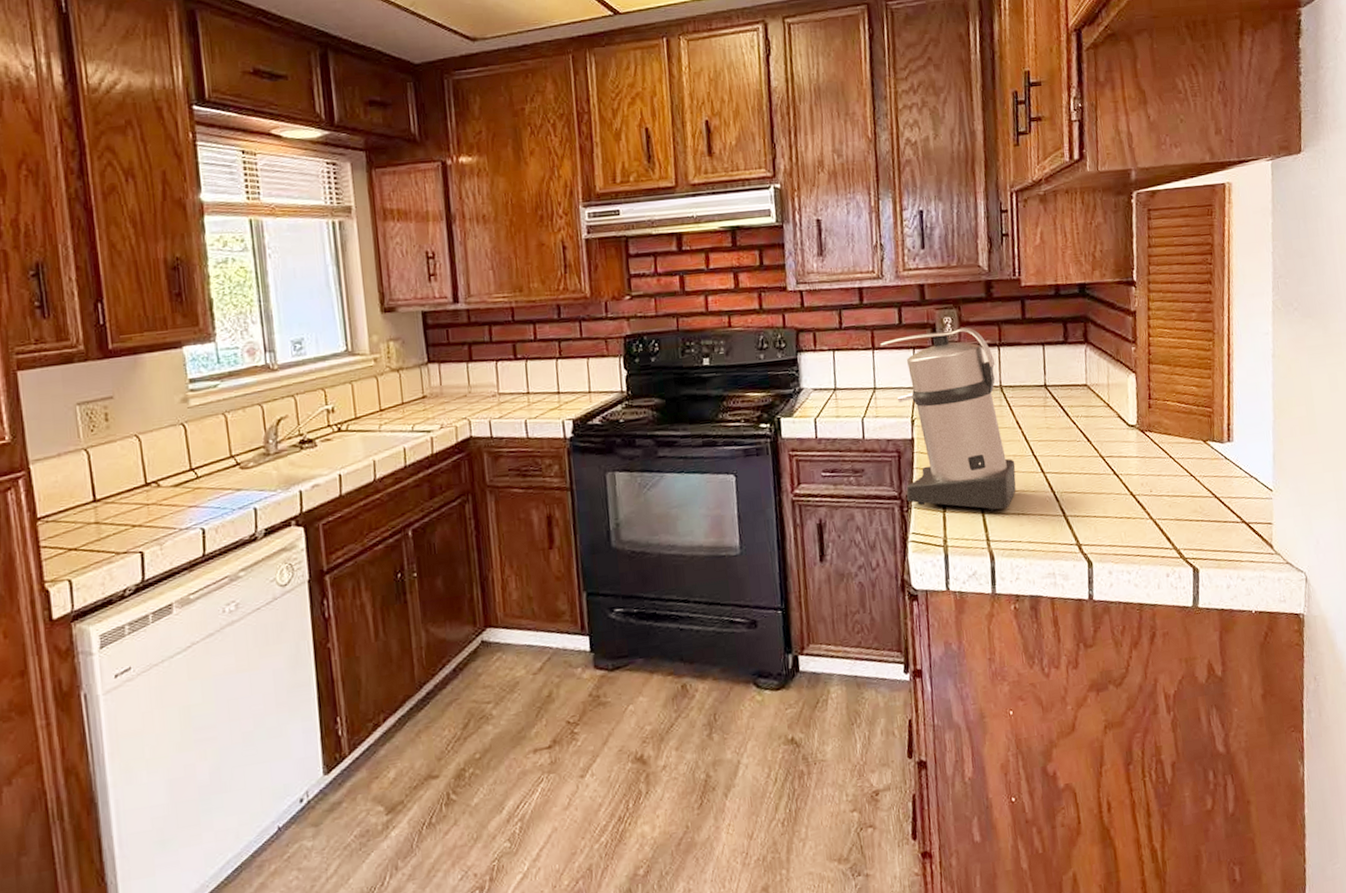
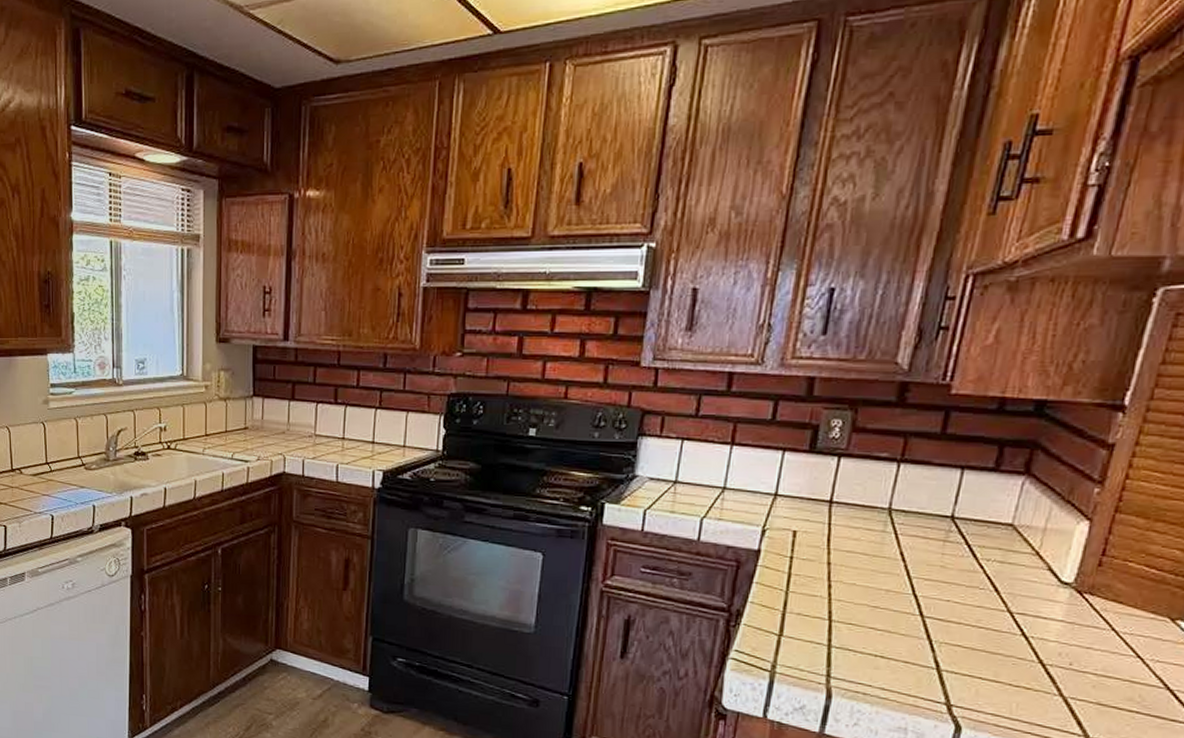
coffee maker: present [880,327,1016,511] -> none [737,434,890,647]

